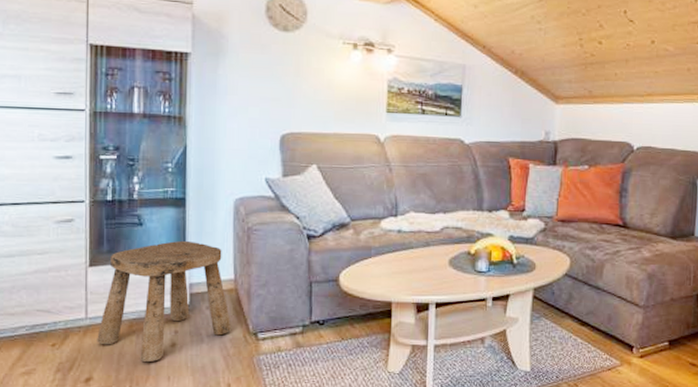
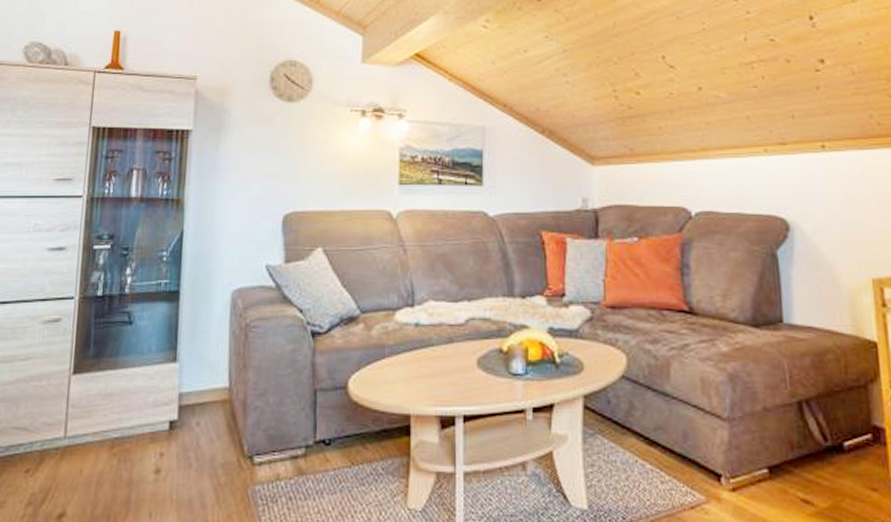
stool: present [97,241,232,363] -> none [74,342,225,494]

